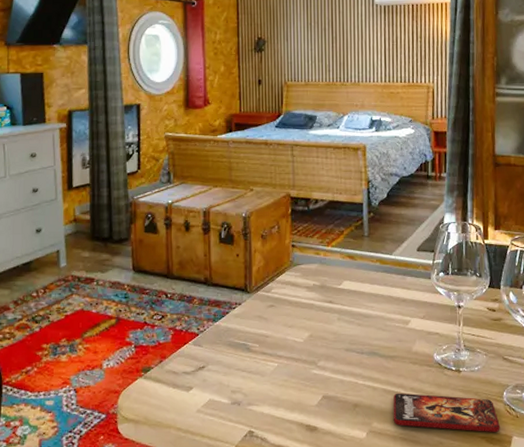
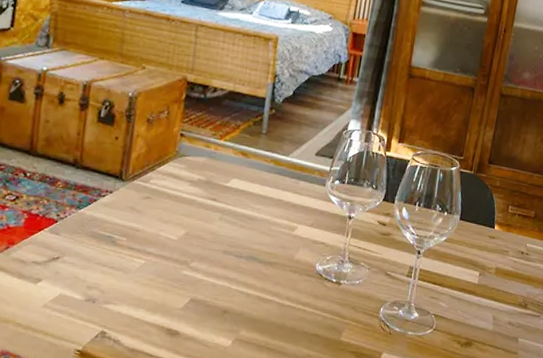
smartphone: present [393,393,500,432] -> none [262,301,372,348]

